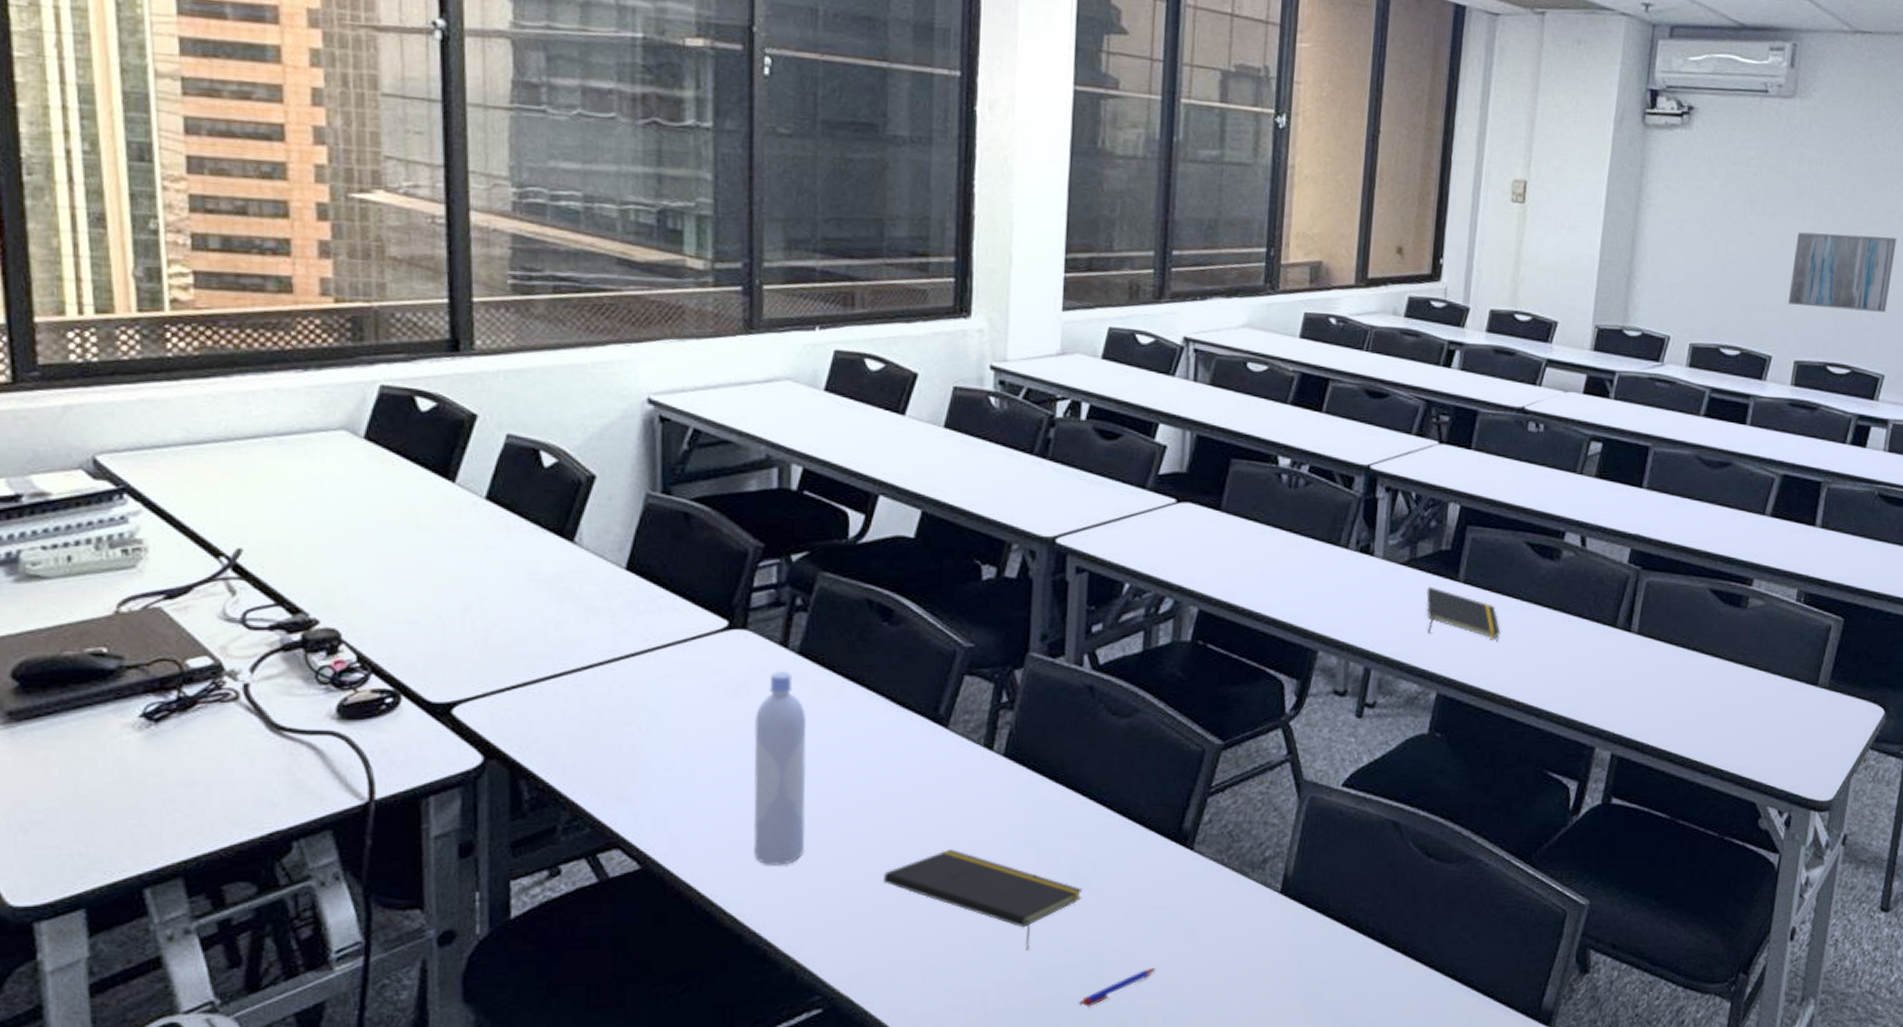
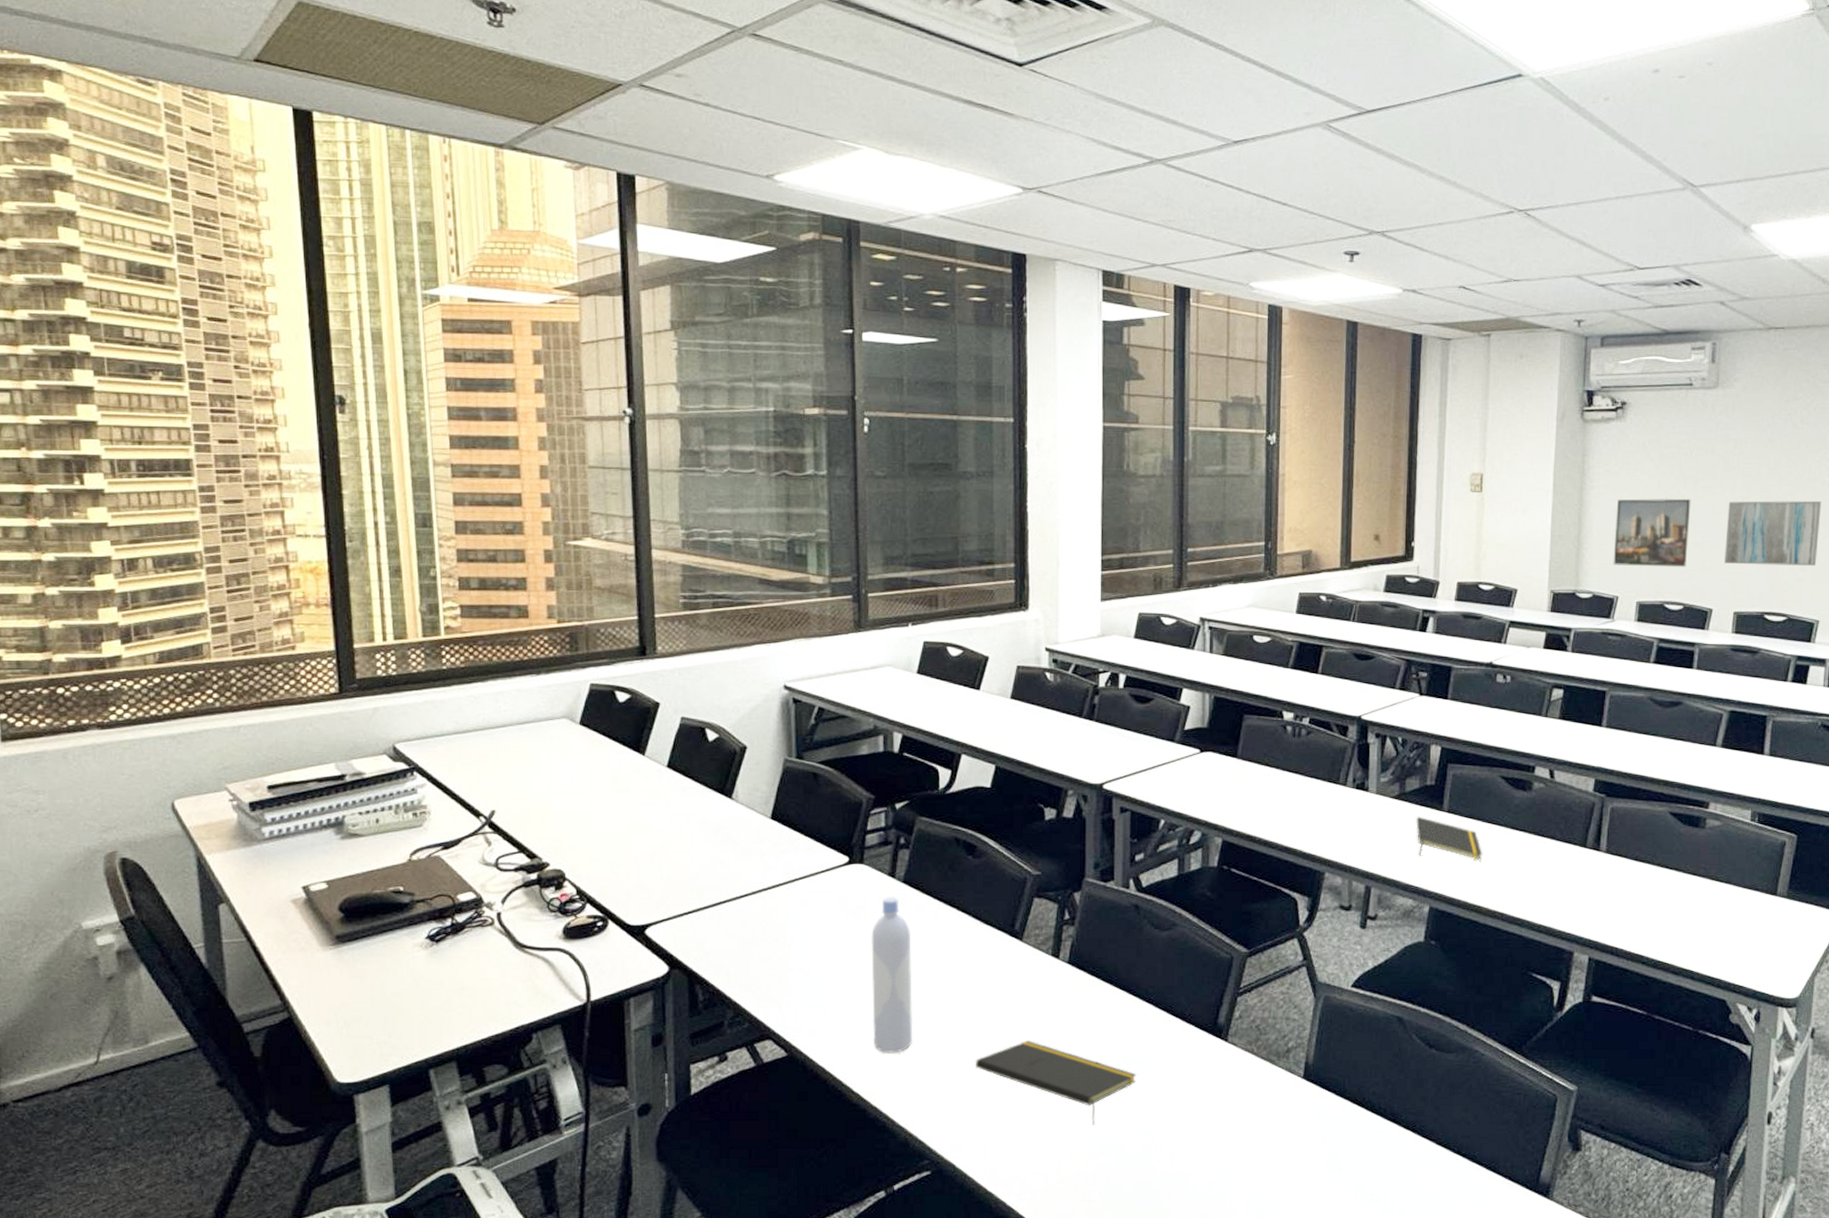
pen: present [1079,967,1156,1007] -> none [1138,1140,1201,1174]
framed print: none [1667,221,1757,306] -> present [1613,498,1691,568]

